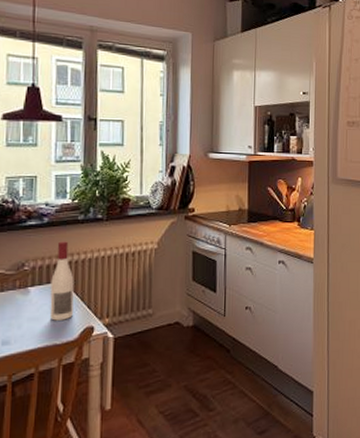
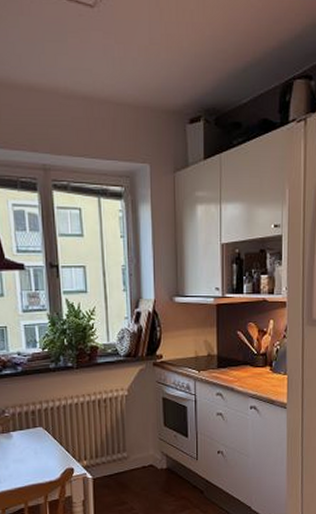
wine bottle: present [49,241,74,321] -> none [30,389,53,462]

